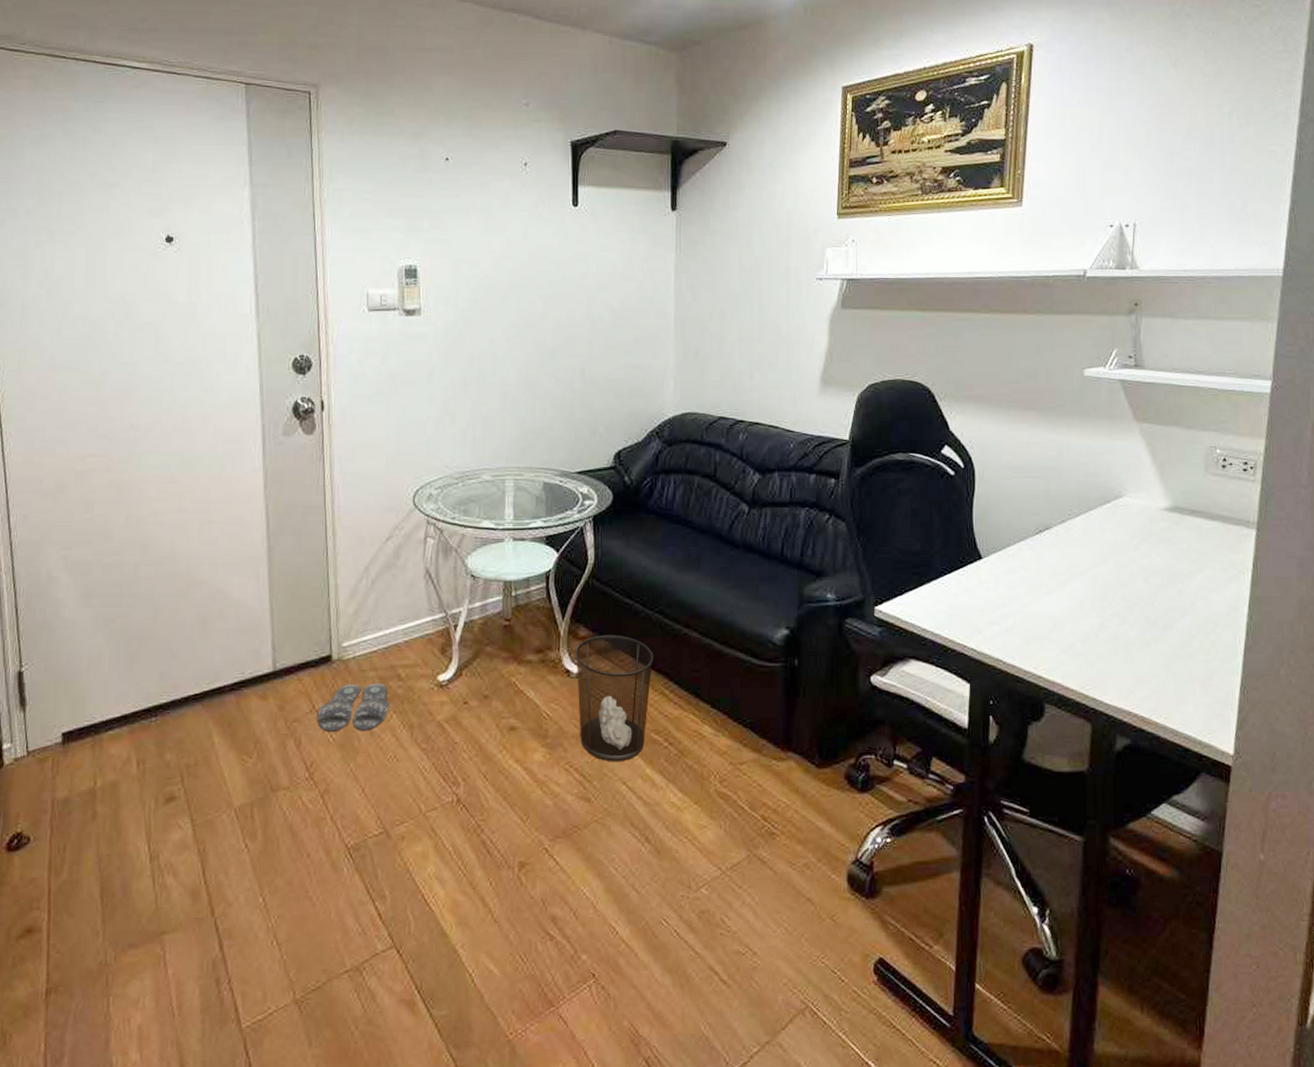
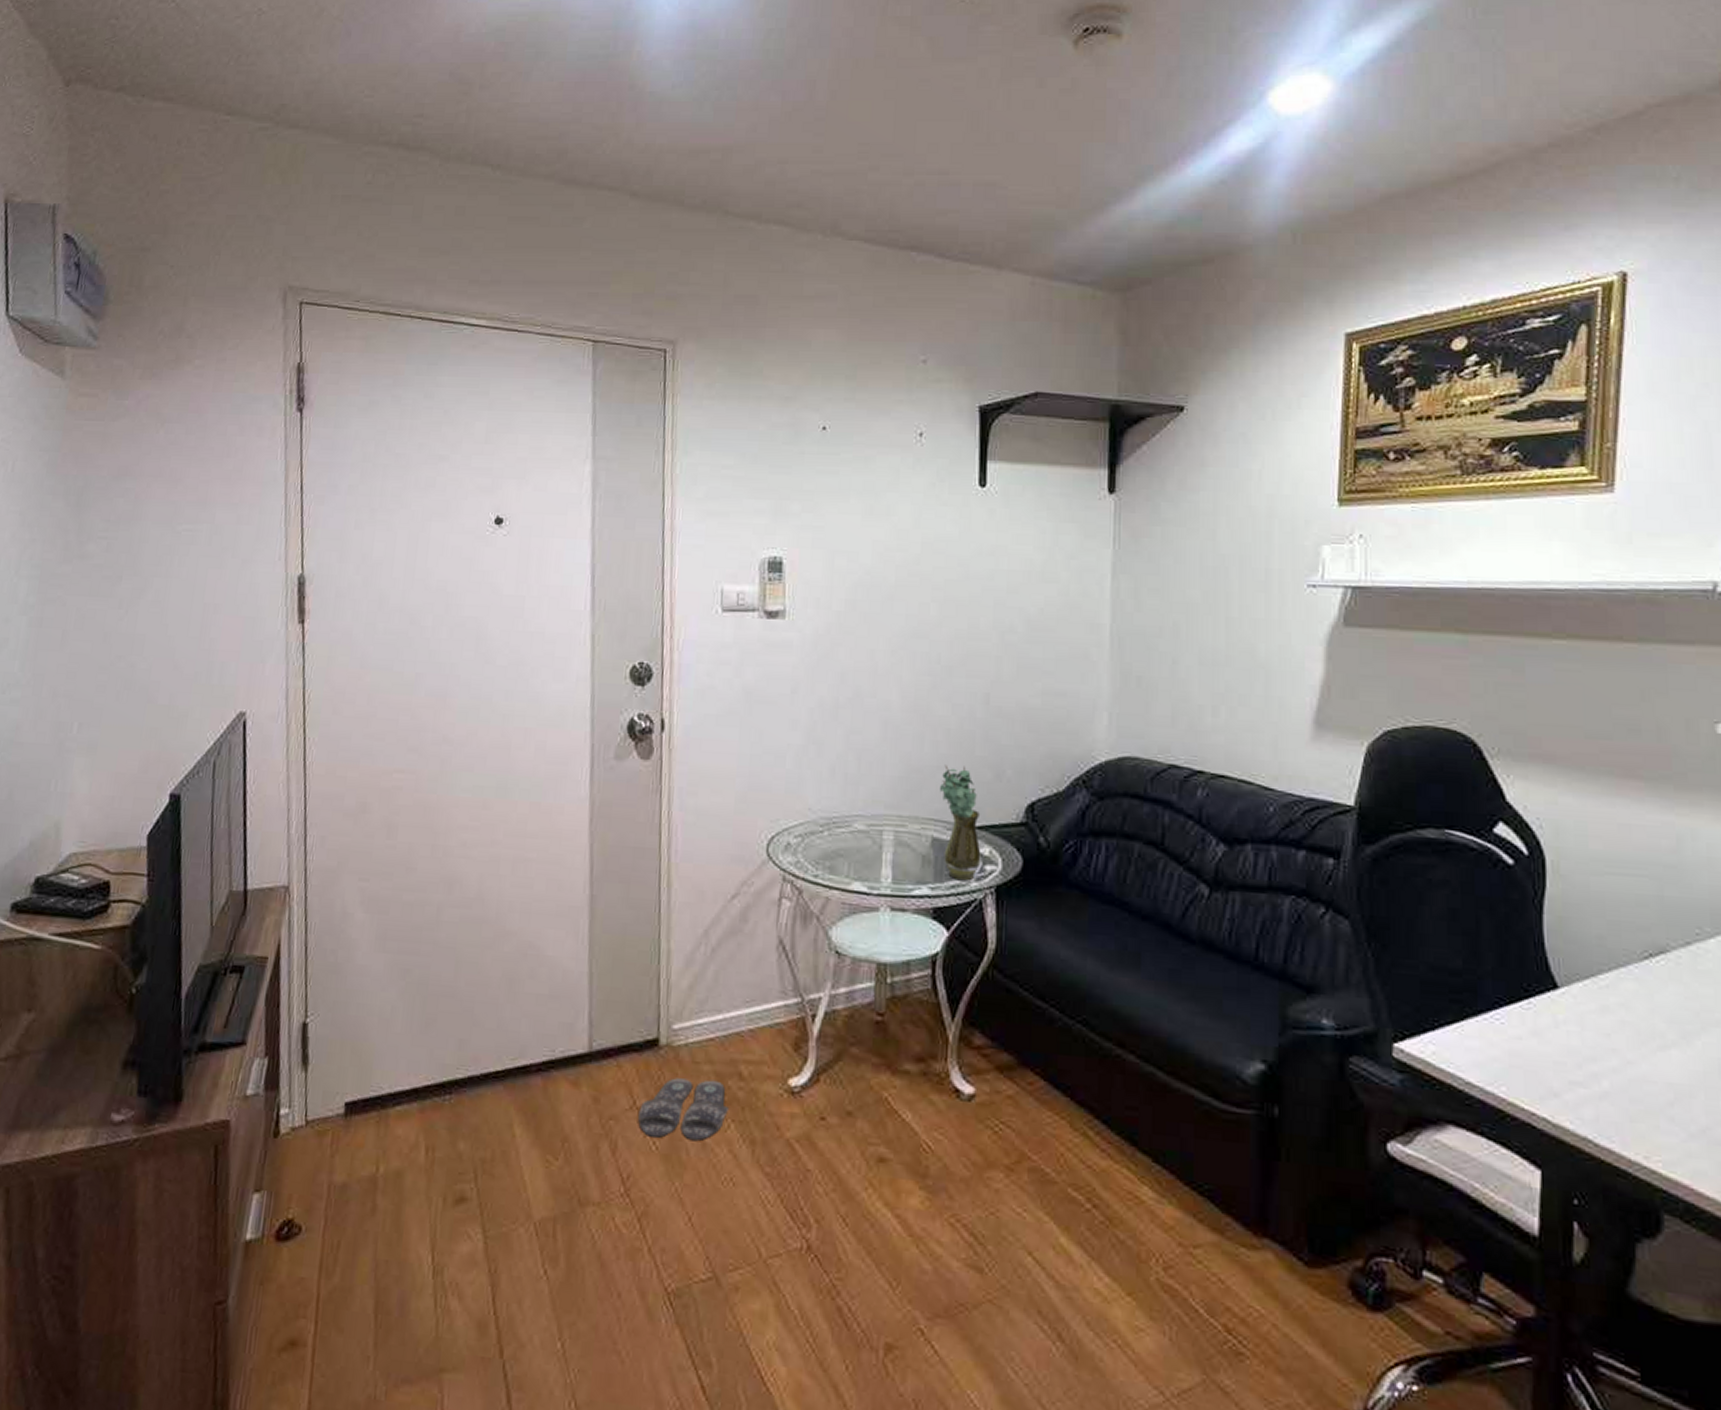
vase: none [549,426,581,514] -> present [940,764,981,881]
waste bin: present [575,635,654,762] -> none [967,1046,1074,1223]

